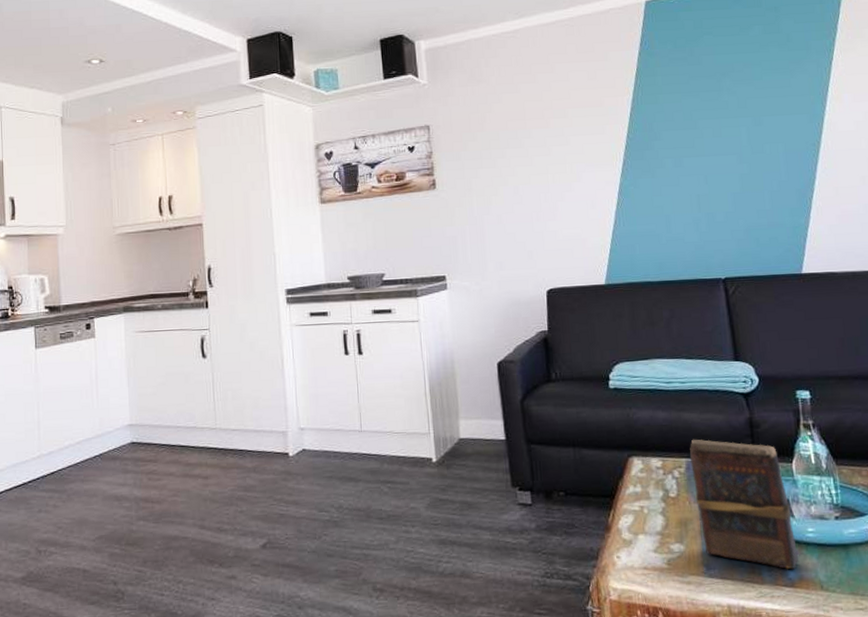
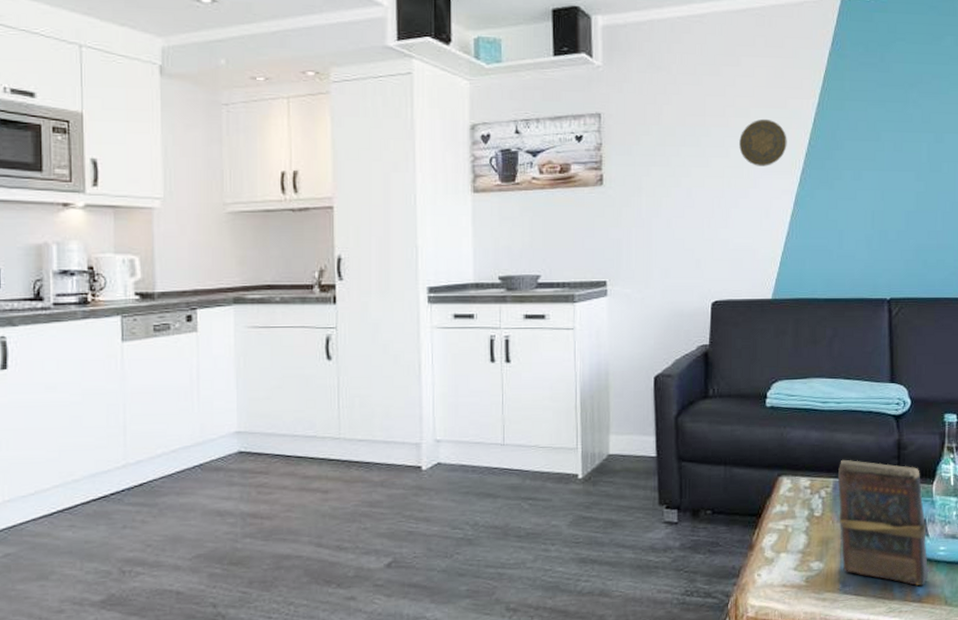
decorative plate: none [560,117,606,161] -> present [739,118,787,166]

